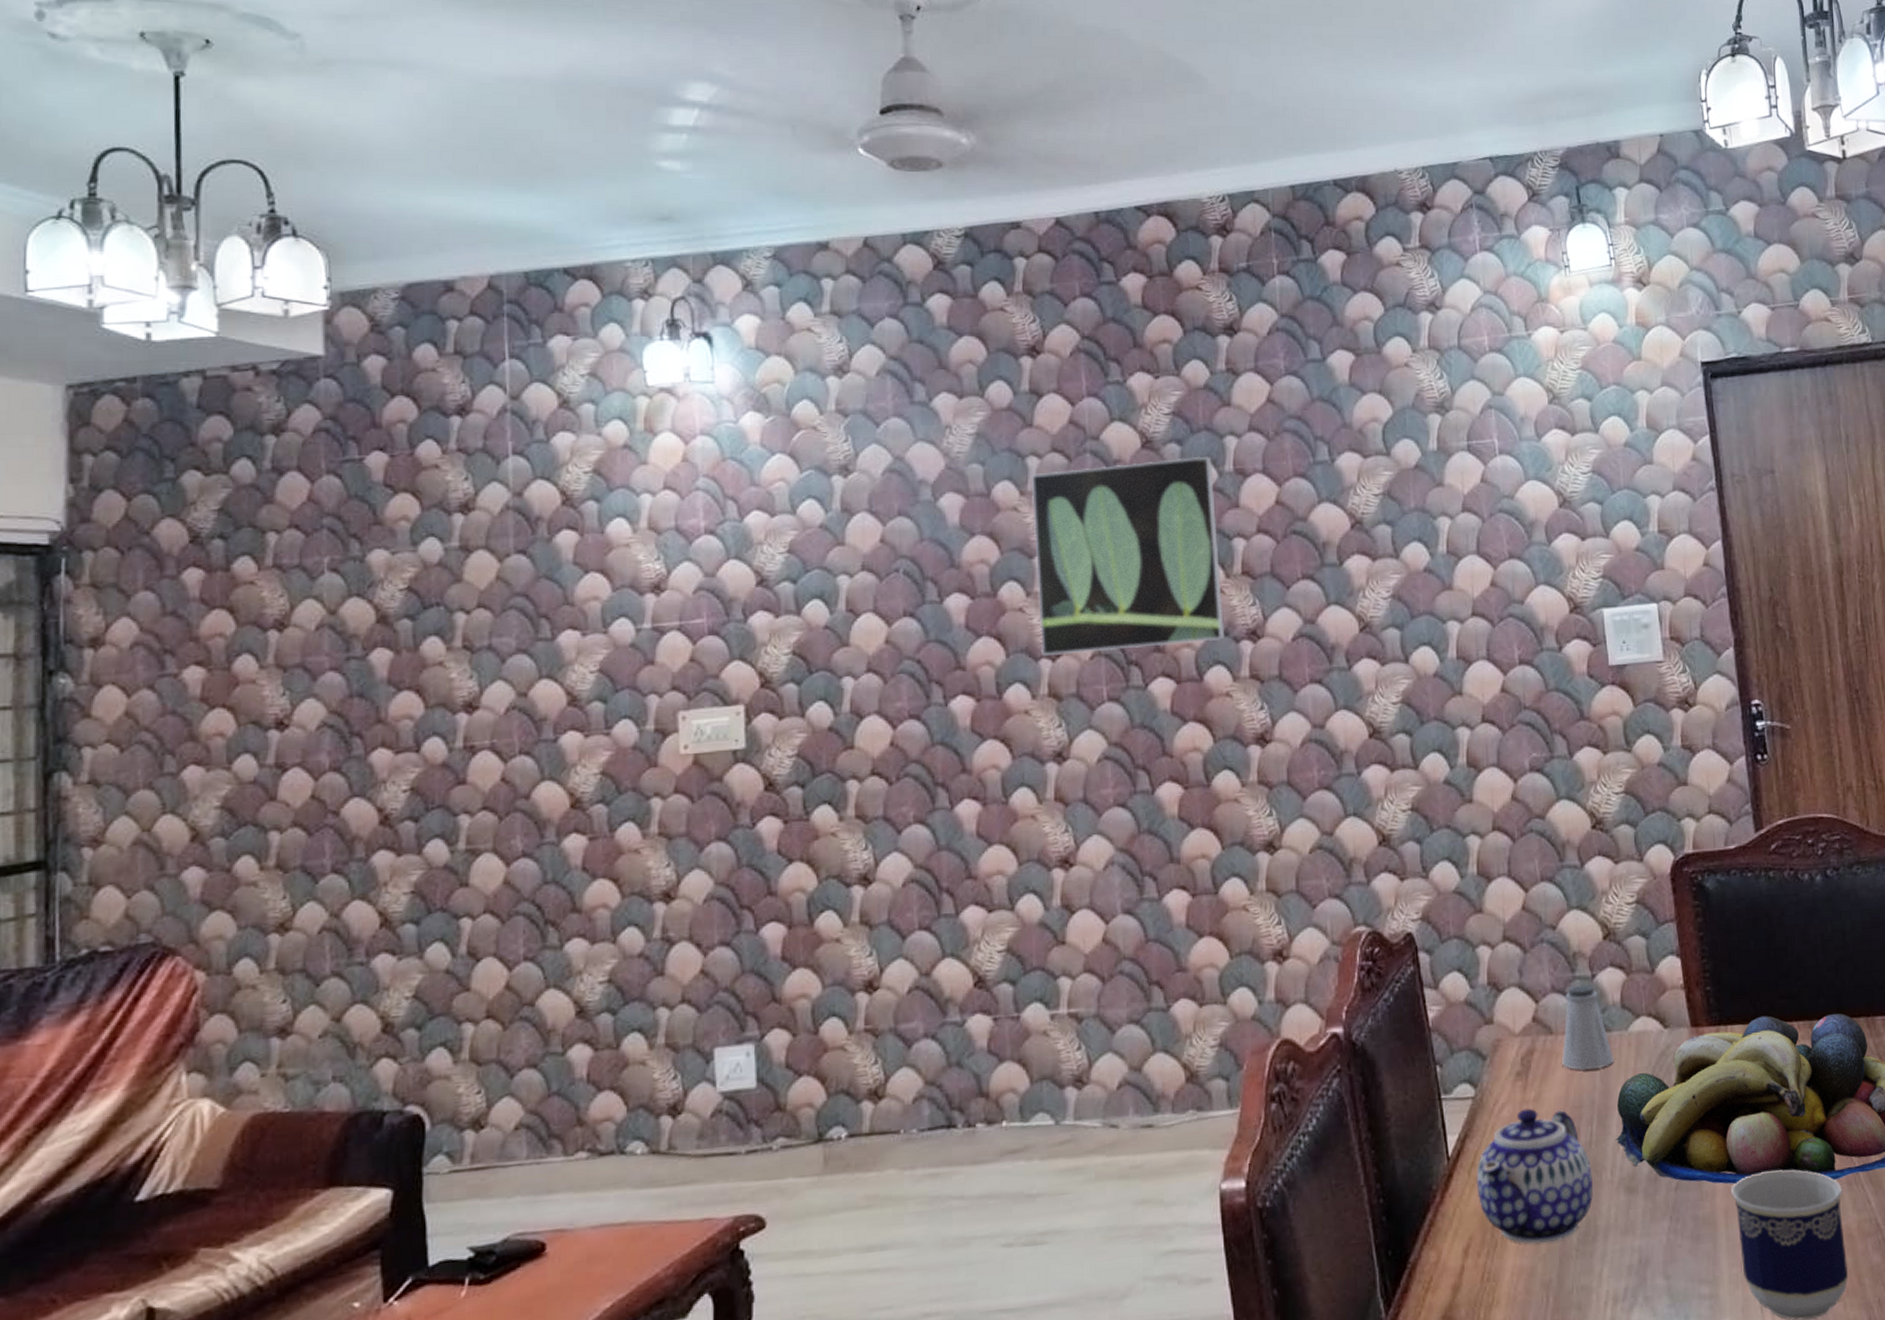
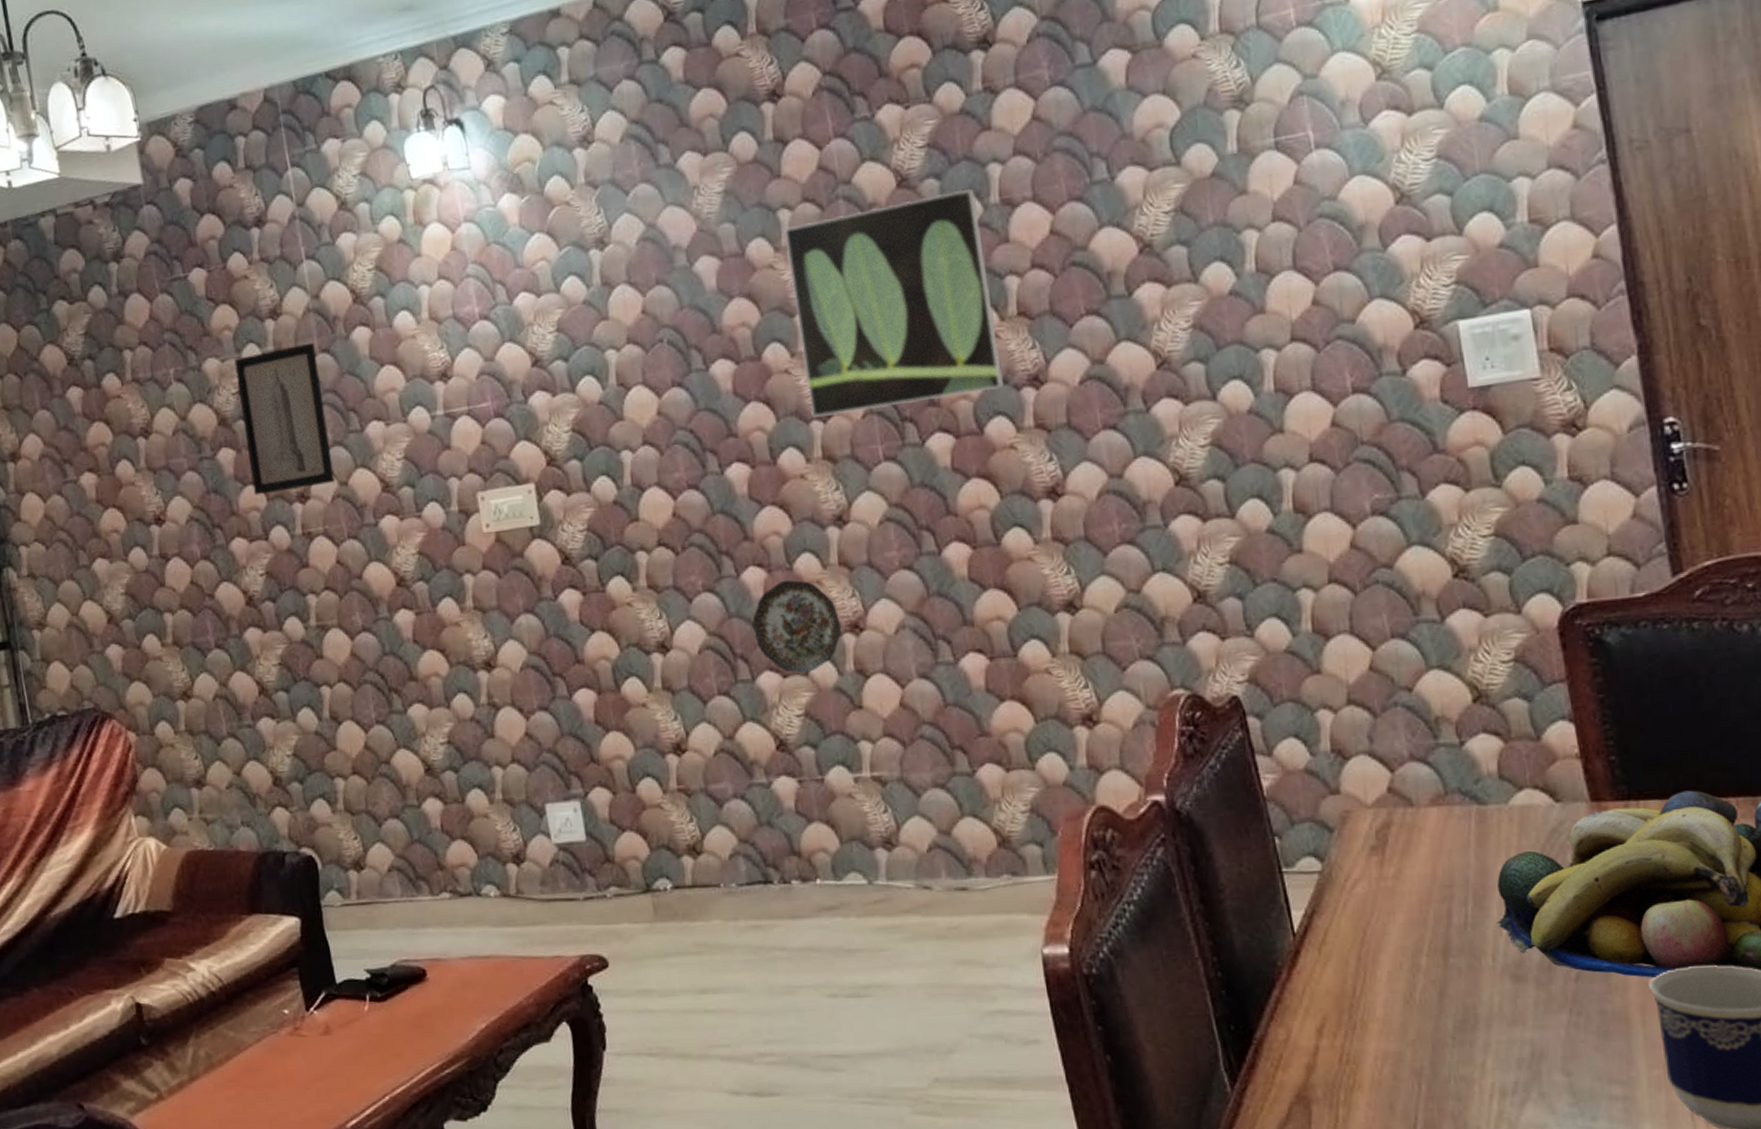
wall art: none [407,542,512,702] -> present [234,342,335,496]
decorative plate: none [962,813,1051,908] -> present [752,579,841,673]
teapot: present [1476,1108,1593,1244] -> none [1327,885,1471,1029]
saltshaker: present [1562,985,1614,1071] -> none [1426,753,1492,847]

